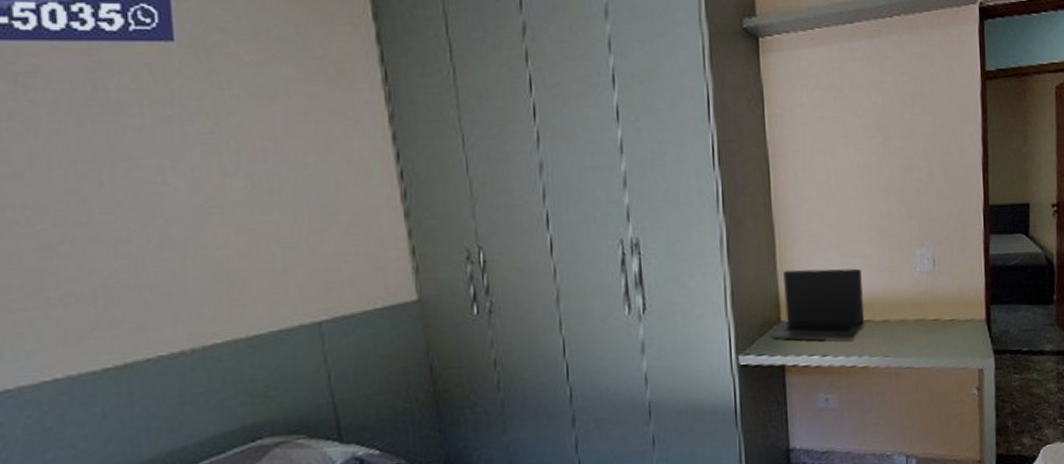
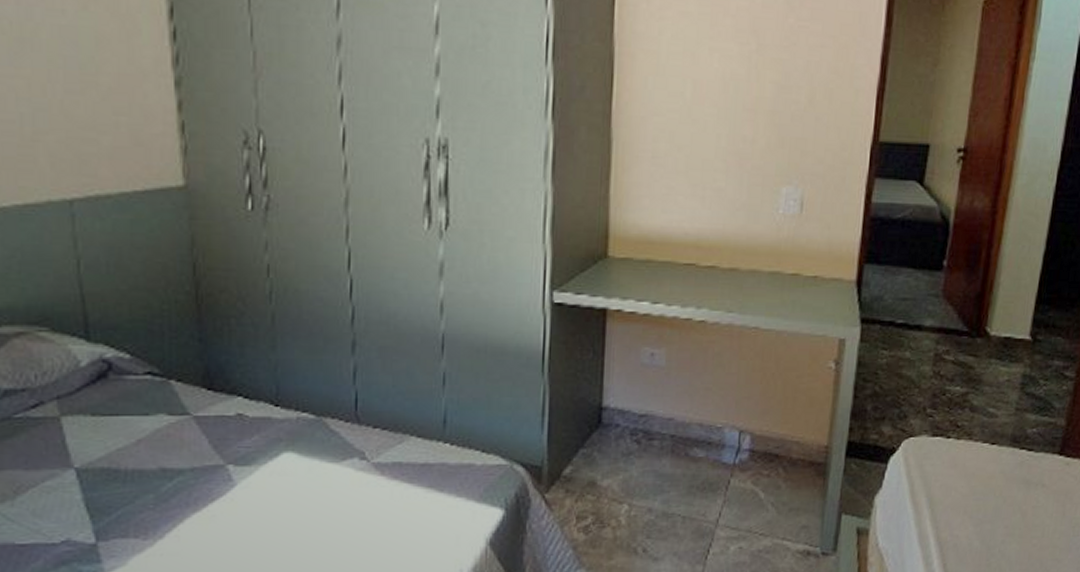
laptop computer: present [770,268,865,342] -> none [593,196,712,289]

